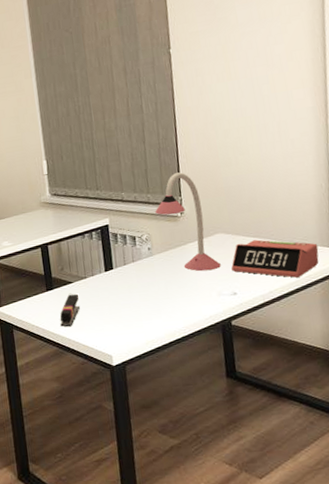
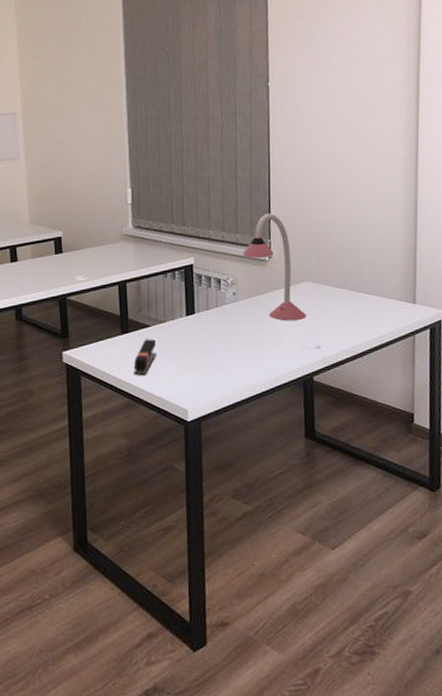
alarm clock: present [231,239,319,278] -> none [317,291,403,333]

